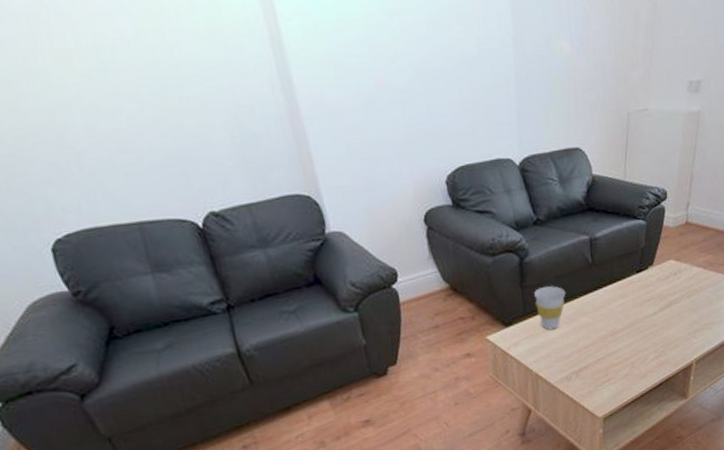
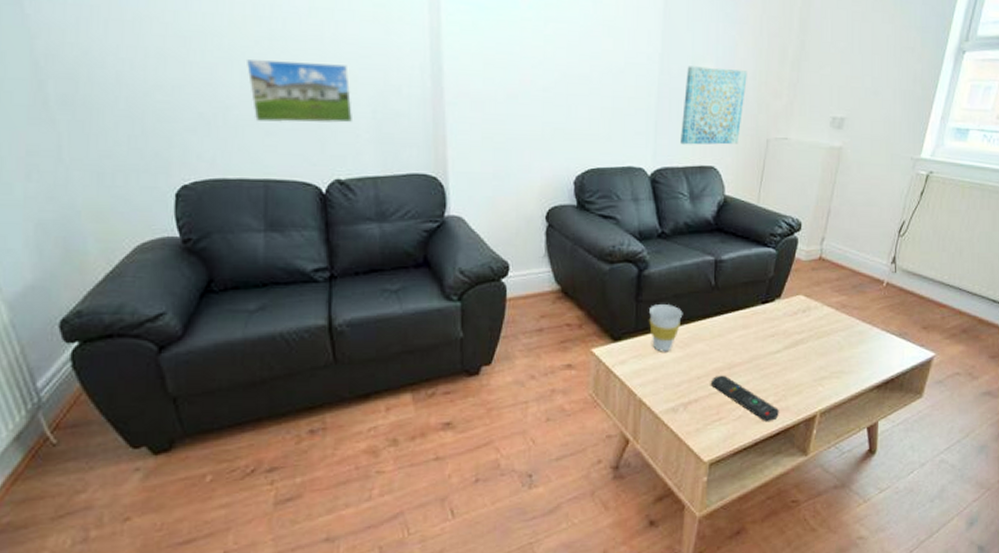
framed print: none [82,90,212,163] -> present [245,59,352,123]
wall art: none [541,43,603,130] -> present [680,66,747,145]
remote control: none [598,341,660,376] -> present [711,375,779,421]

